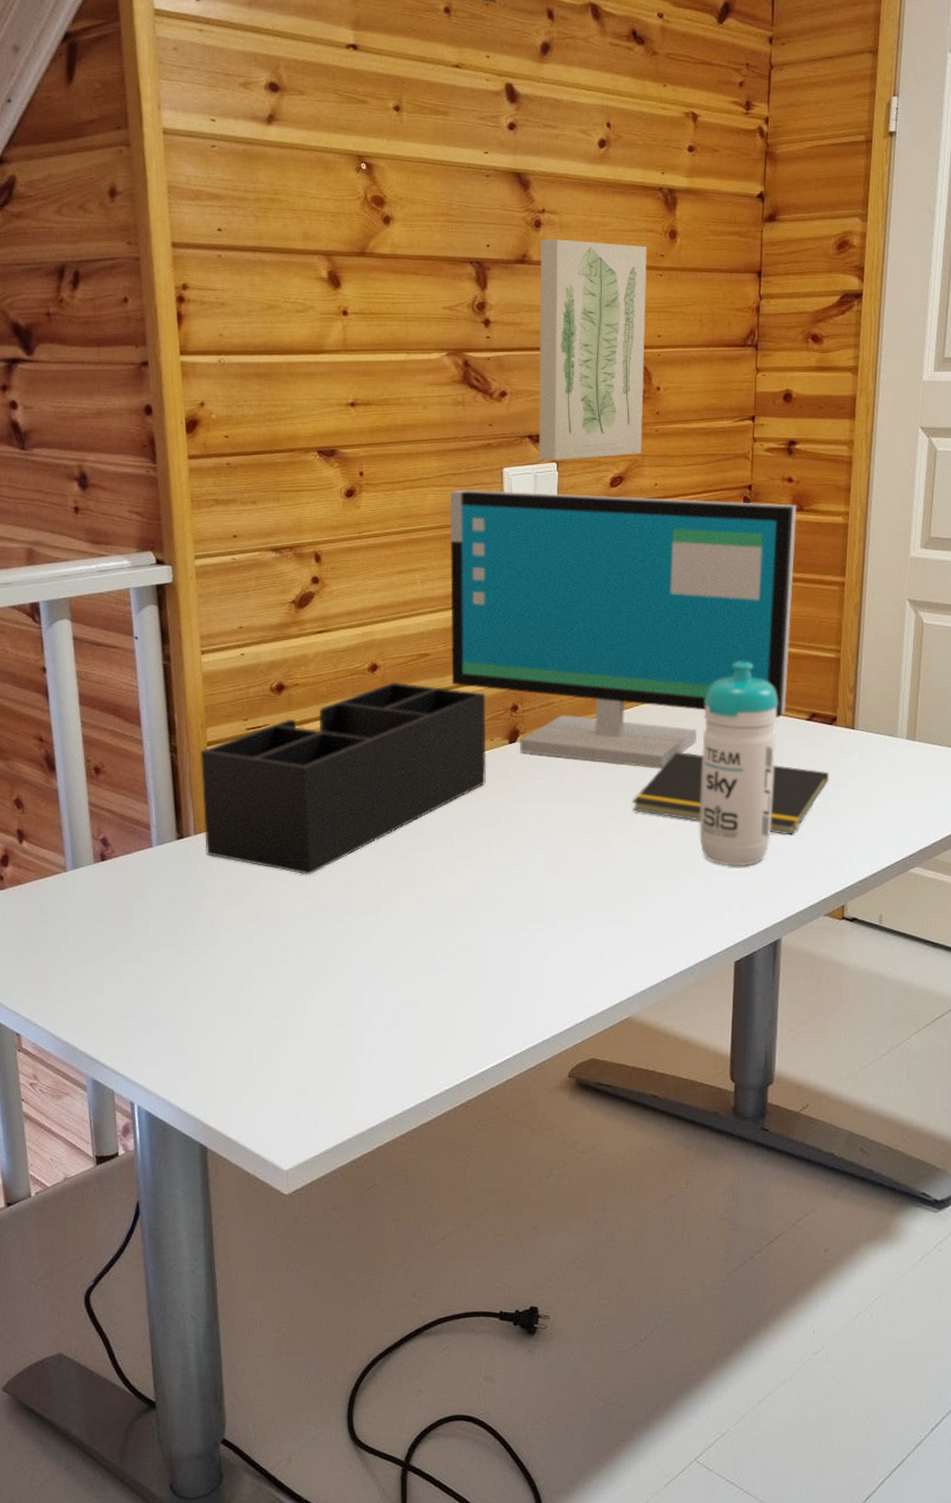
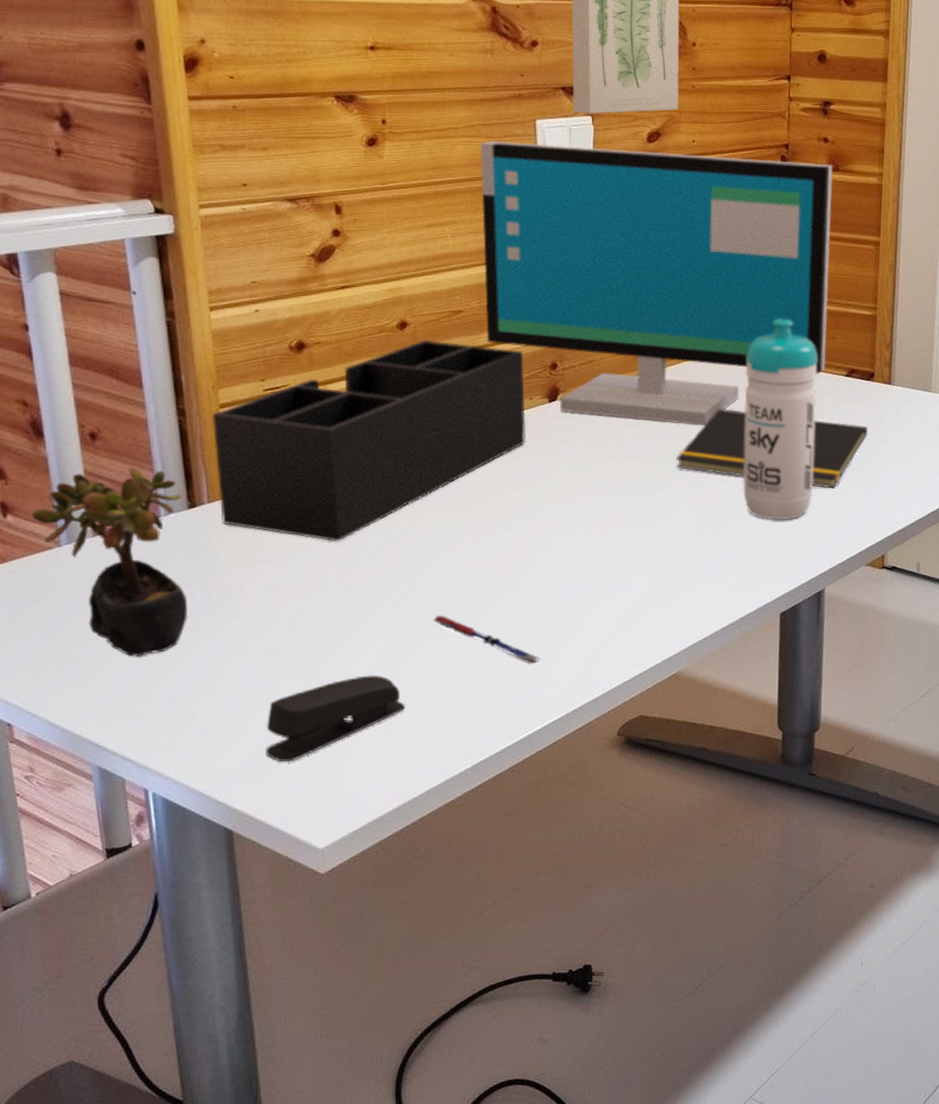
succulent plant: none [43,799,174,977] -> present [31,466,189,657]
stapler: none [238,1004,366,1085] -> present [265,674,405,763]
pen: none [394,949,494,1000] -> present [433,615,540,663]

